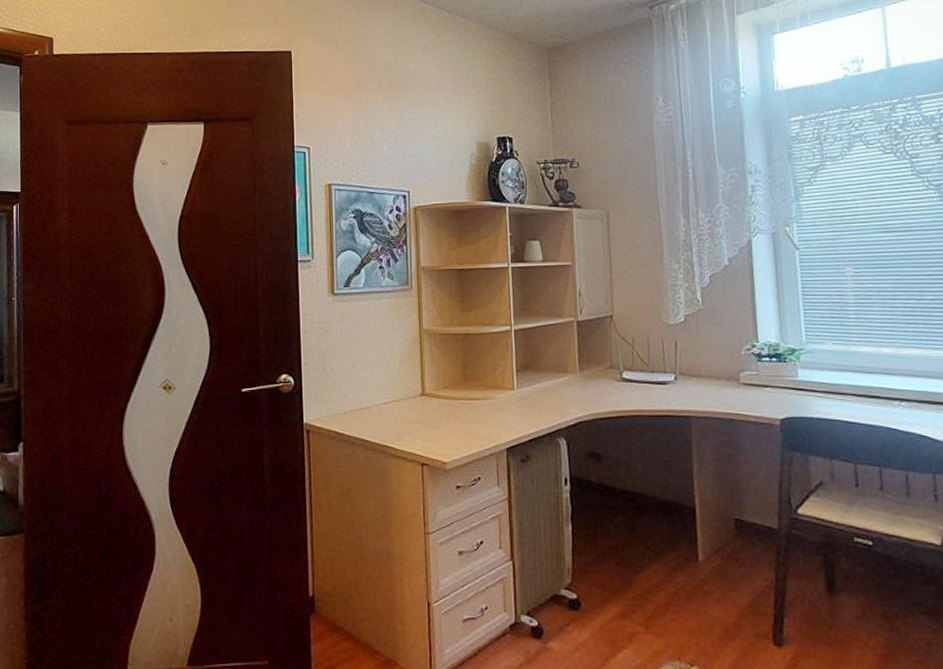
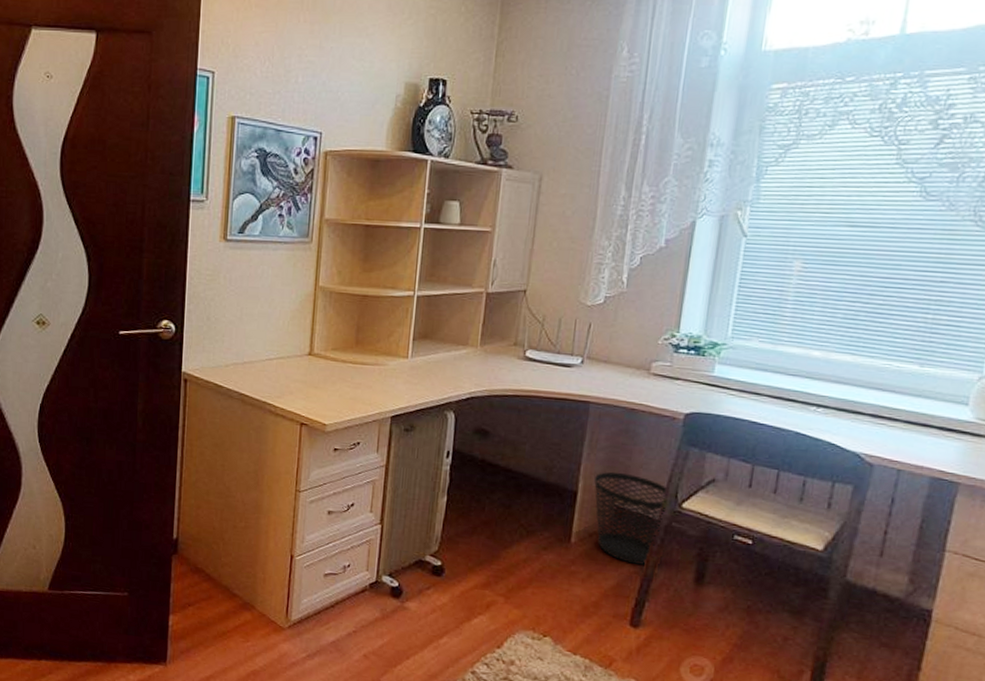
wastebasket: none [709,485,782,578] -> present [594,472,669,565]

